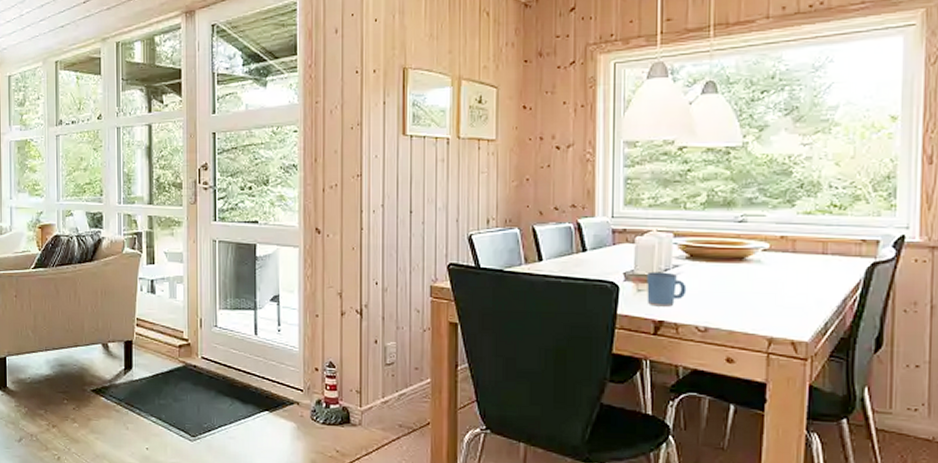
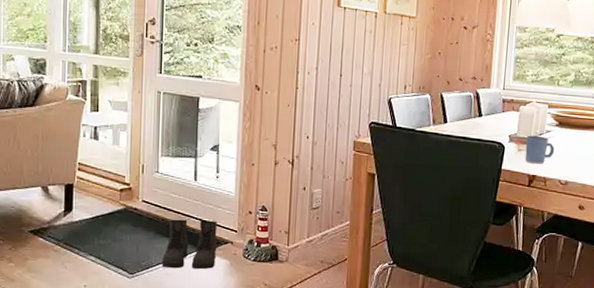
boot: none [224,377,282,433] -> present [161,219,217,270]

